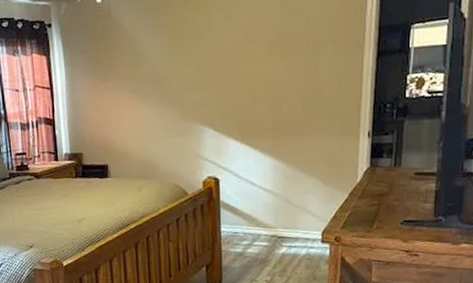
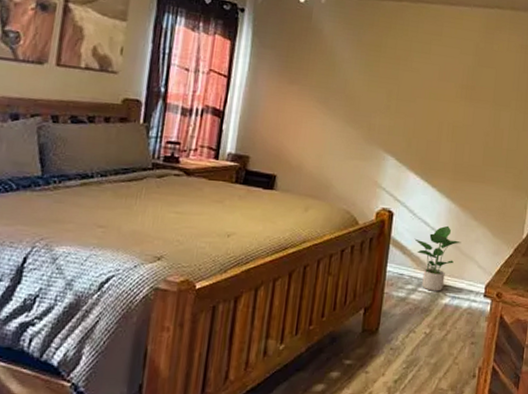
potted plant: none [243,182,291,244] -> present [414,225,462,292]

